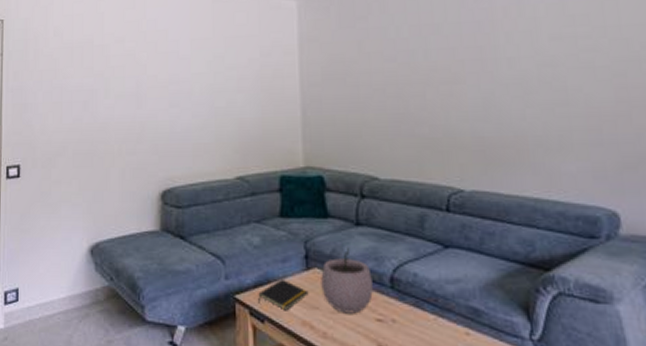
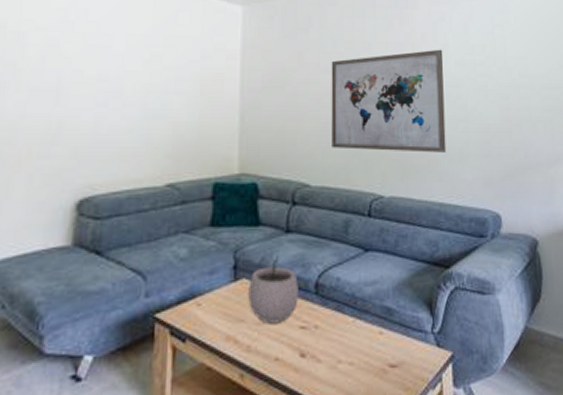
notepad: present [258,280,309,311] -> none [181,293,235,327]
wall art: none [395,23,541,142] -> present [331,49,447,153]

